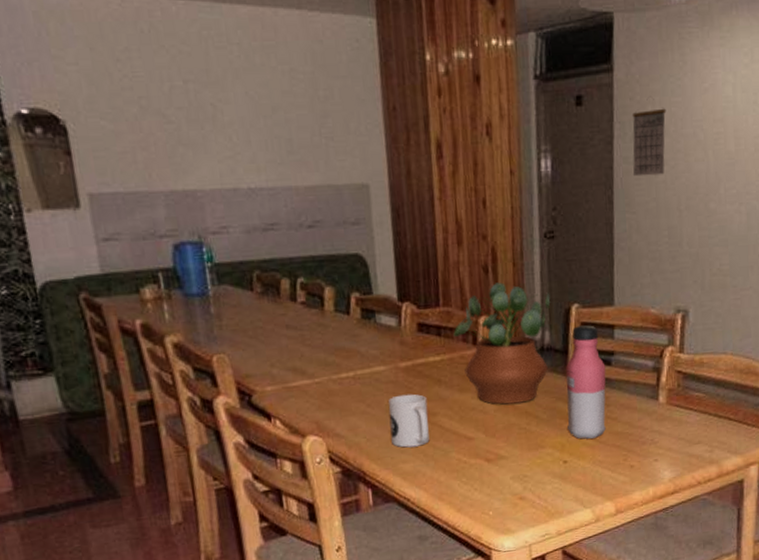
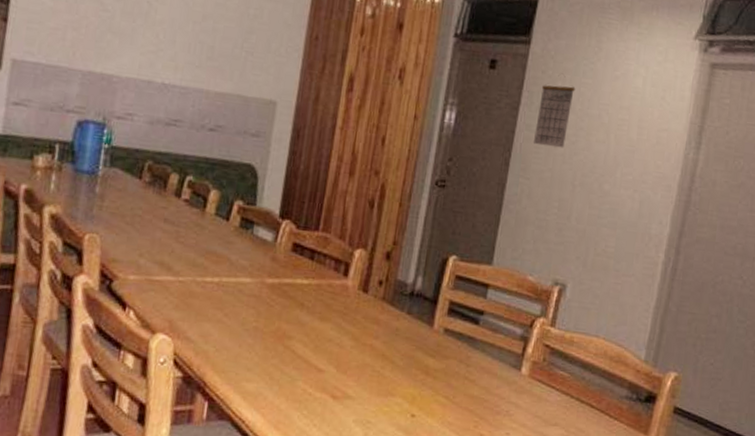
mug: present [388,393,430,448] -> none [240,310,286,368]
potted plant: present [453,282,551,405] -> none [326,219,431,345]
water bottle: present [566,325,606,440] -> none [422,278,473,398]

